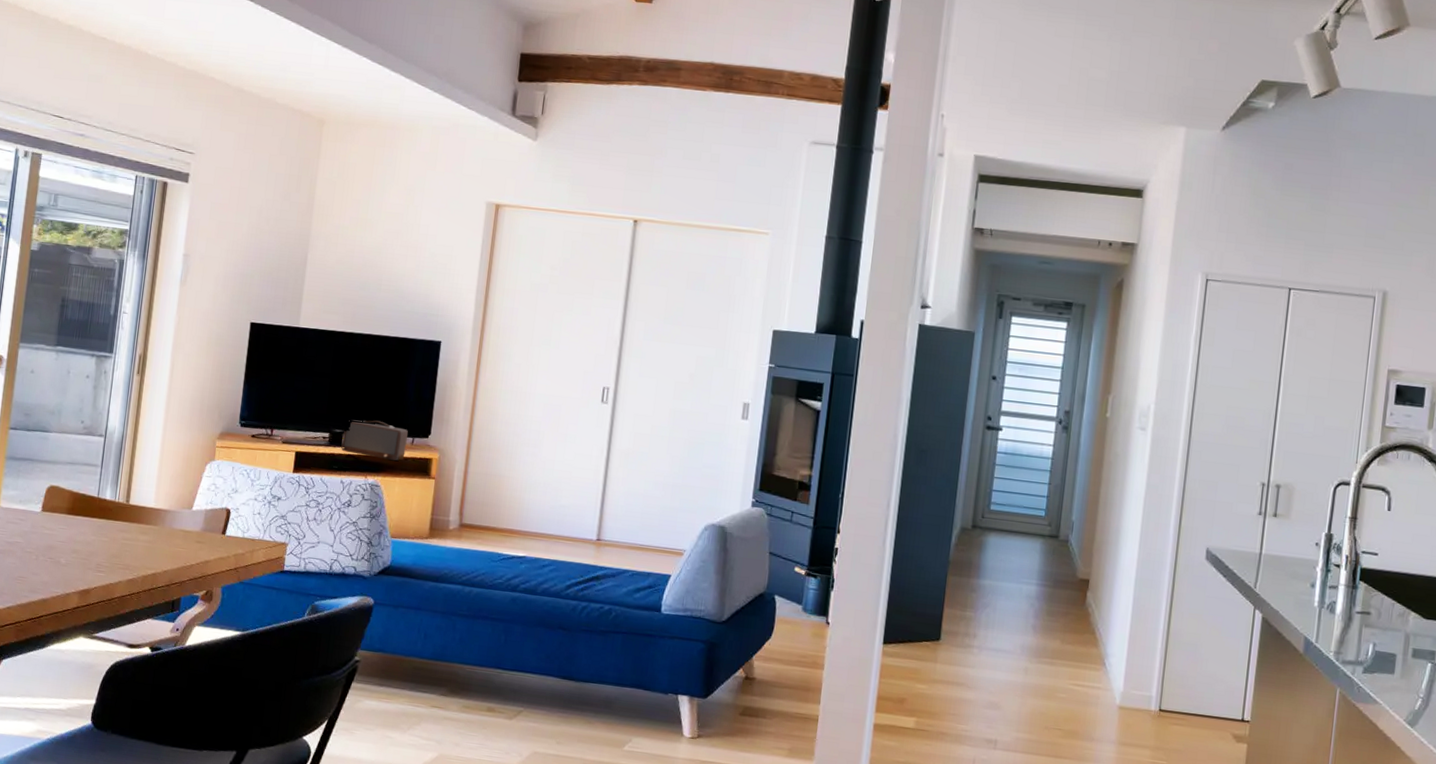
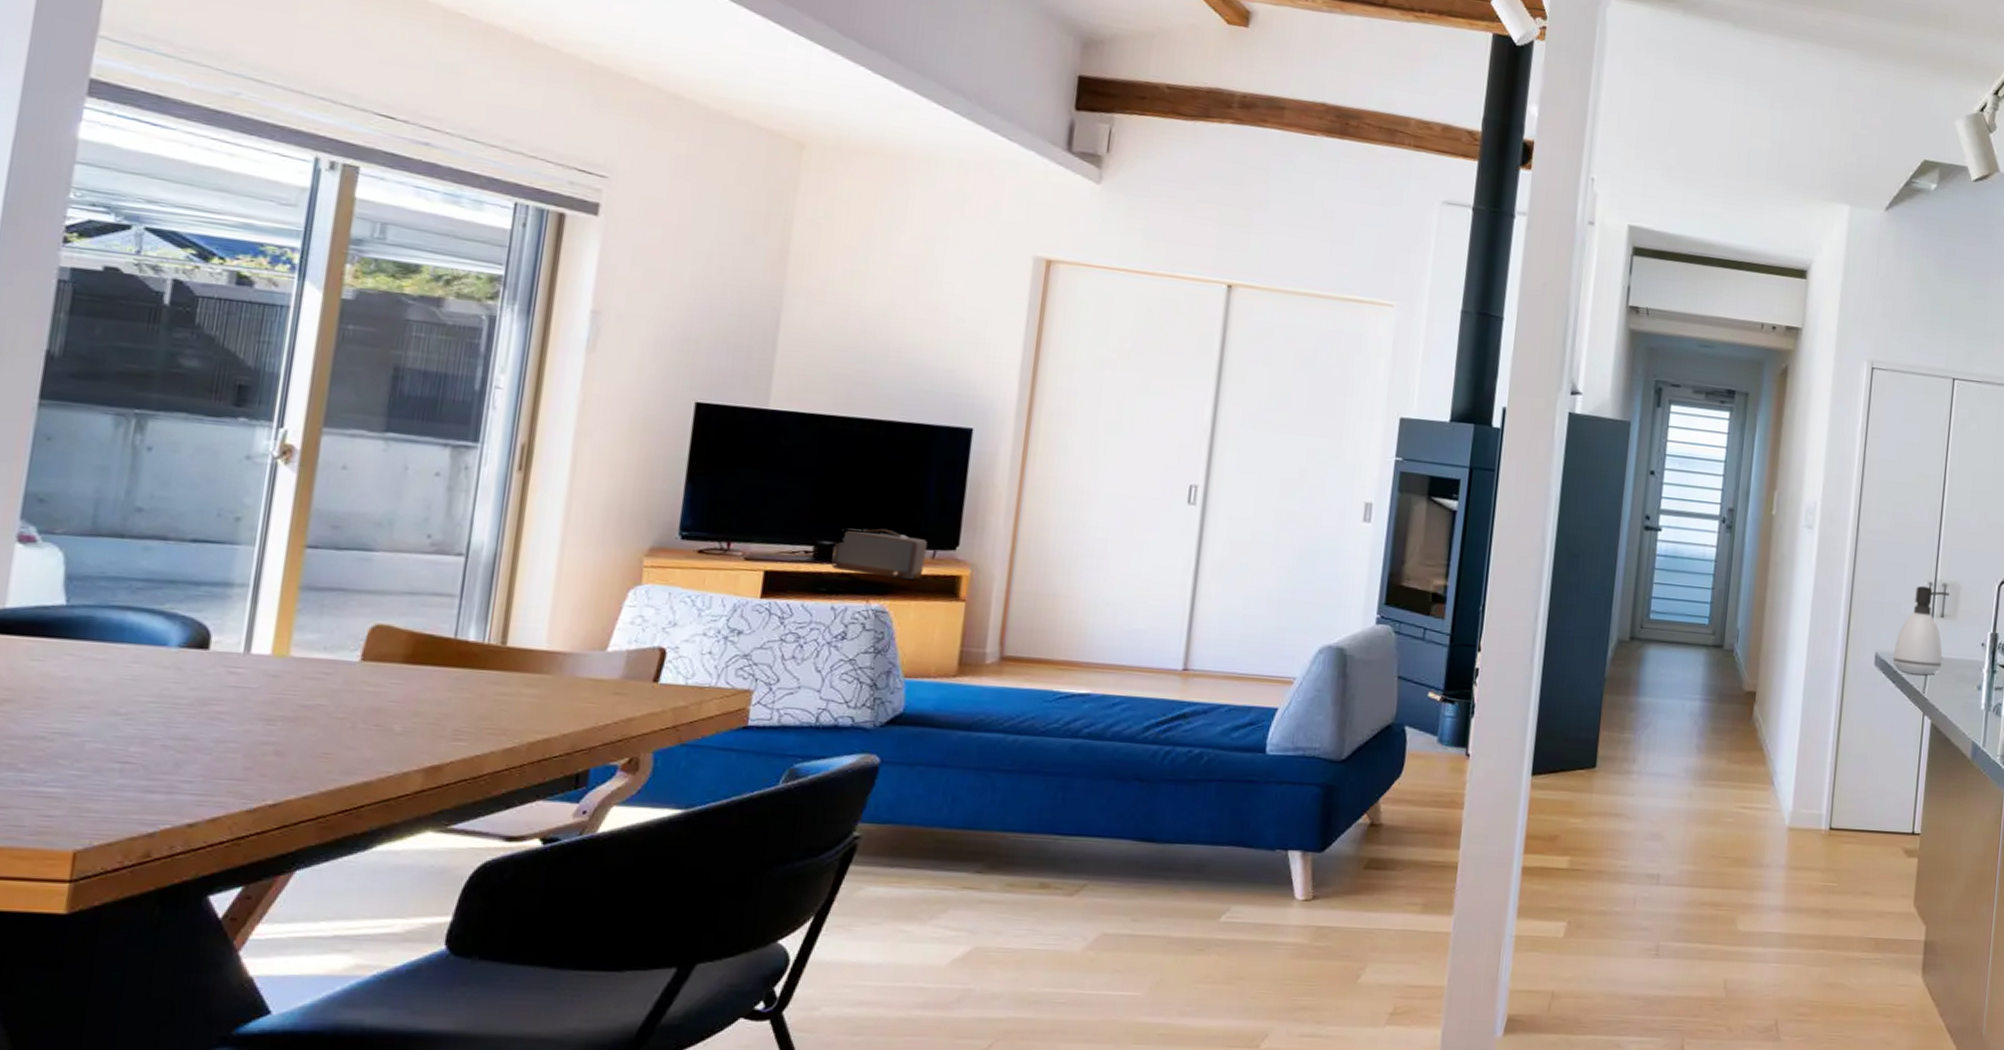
soap dispenser: none [1223,486,1283,572] -> present [1892,585,1949,677]

